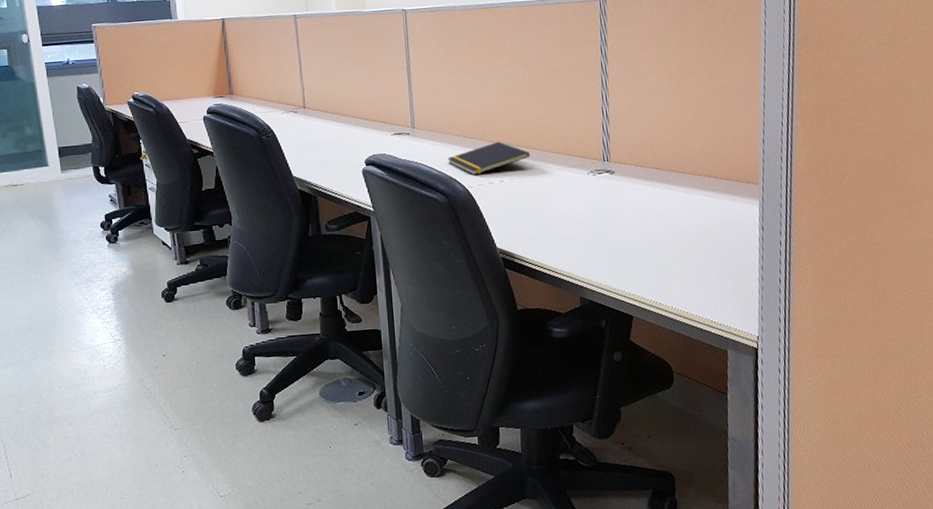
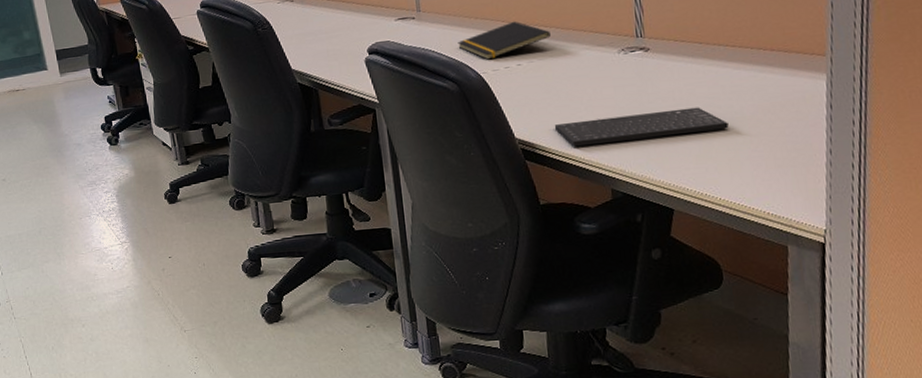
keyboard: none [531,225,680,258] -> present [554,107,729,147]

